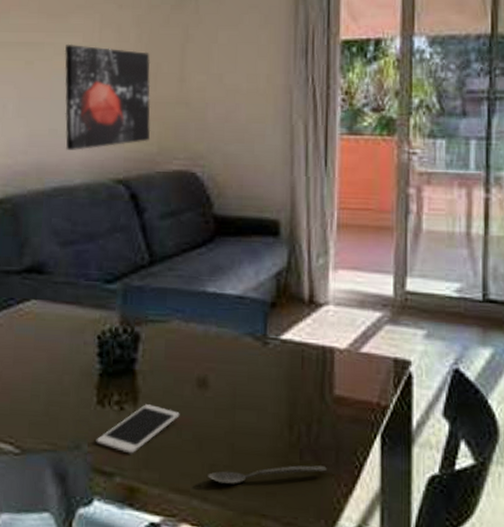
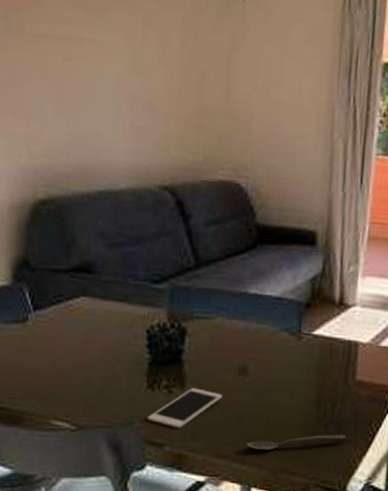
wall art: present [64,43,151,150] -> none [104,42,196,155]

